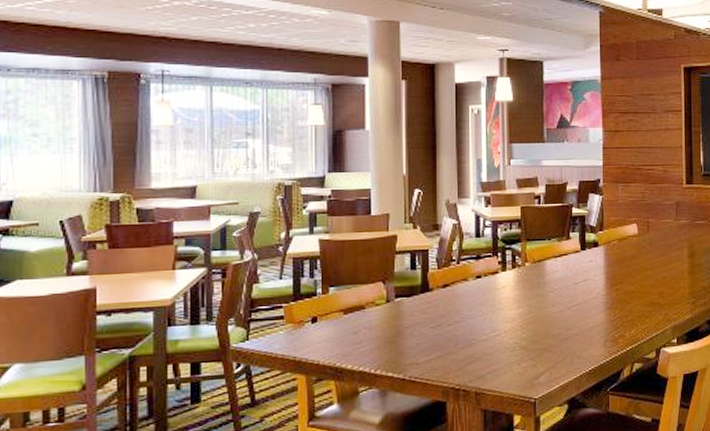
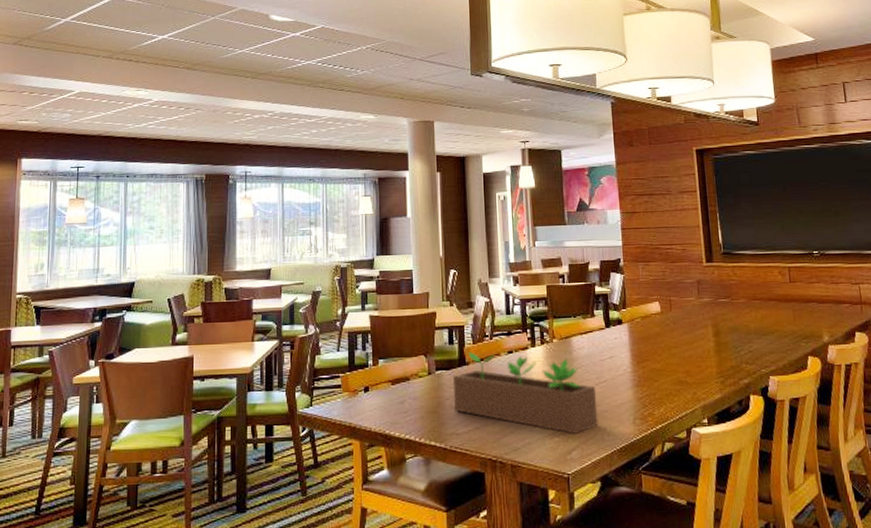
succulent planter: none [414,277,569,359] -> present [452,351,599,434]

